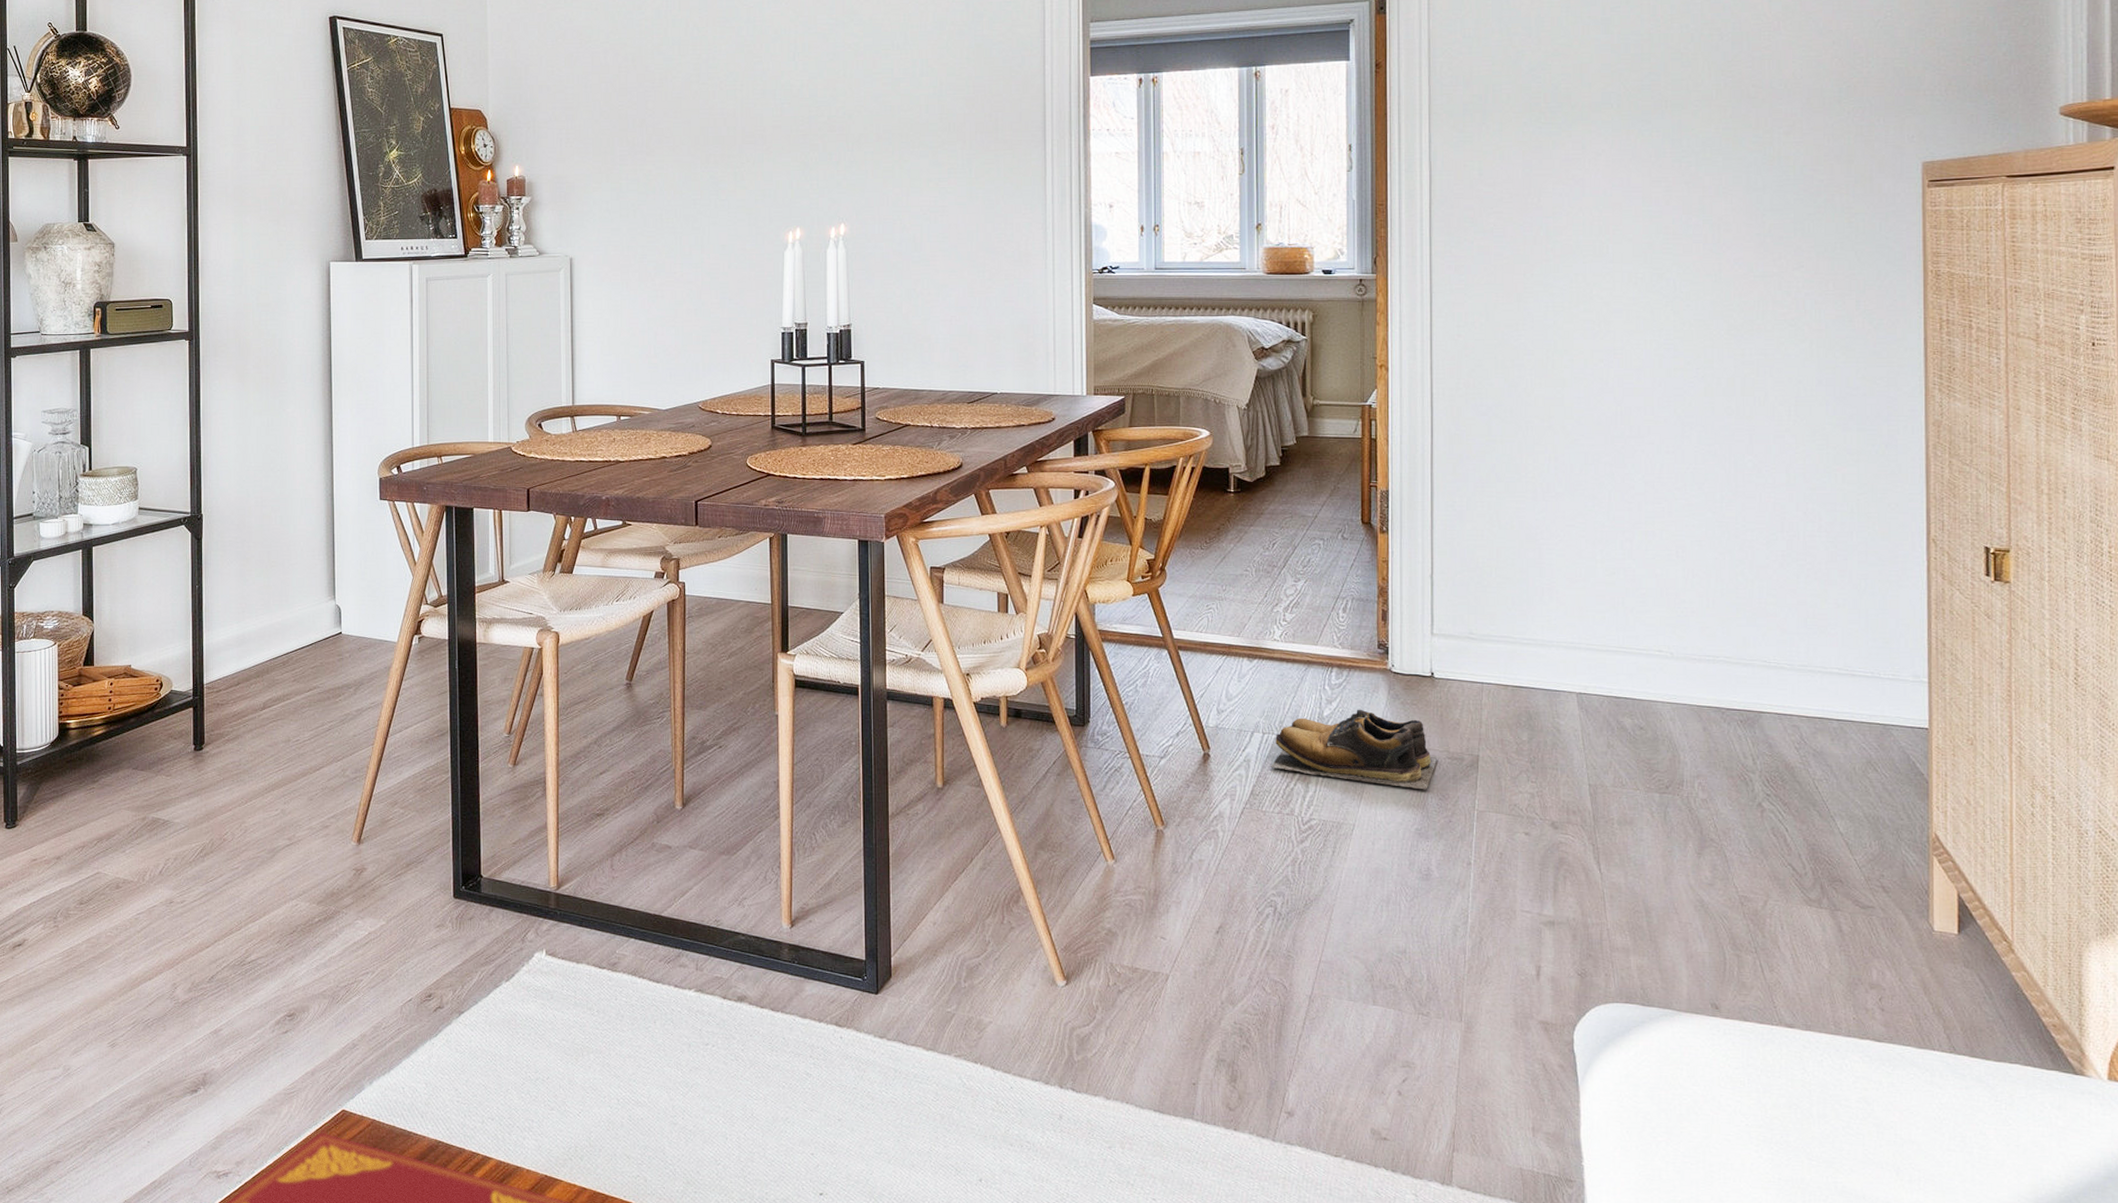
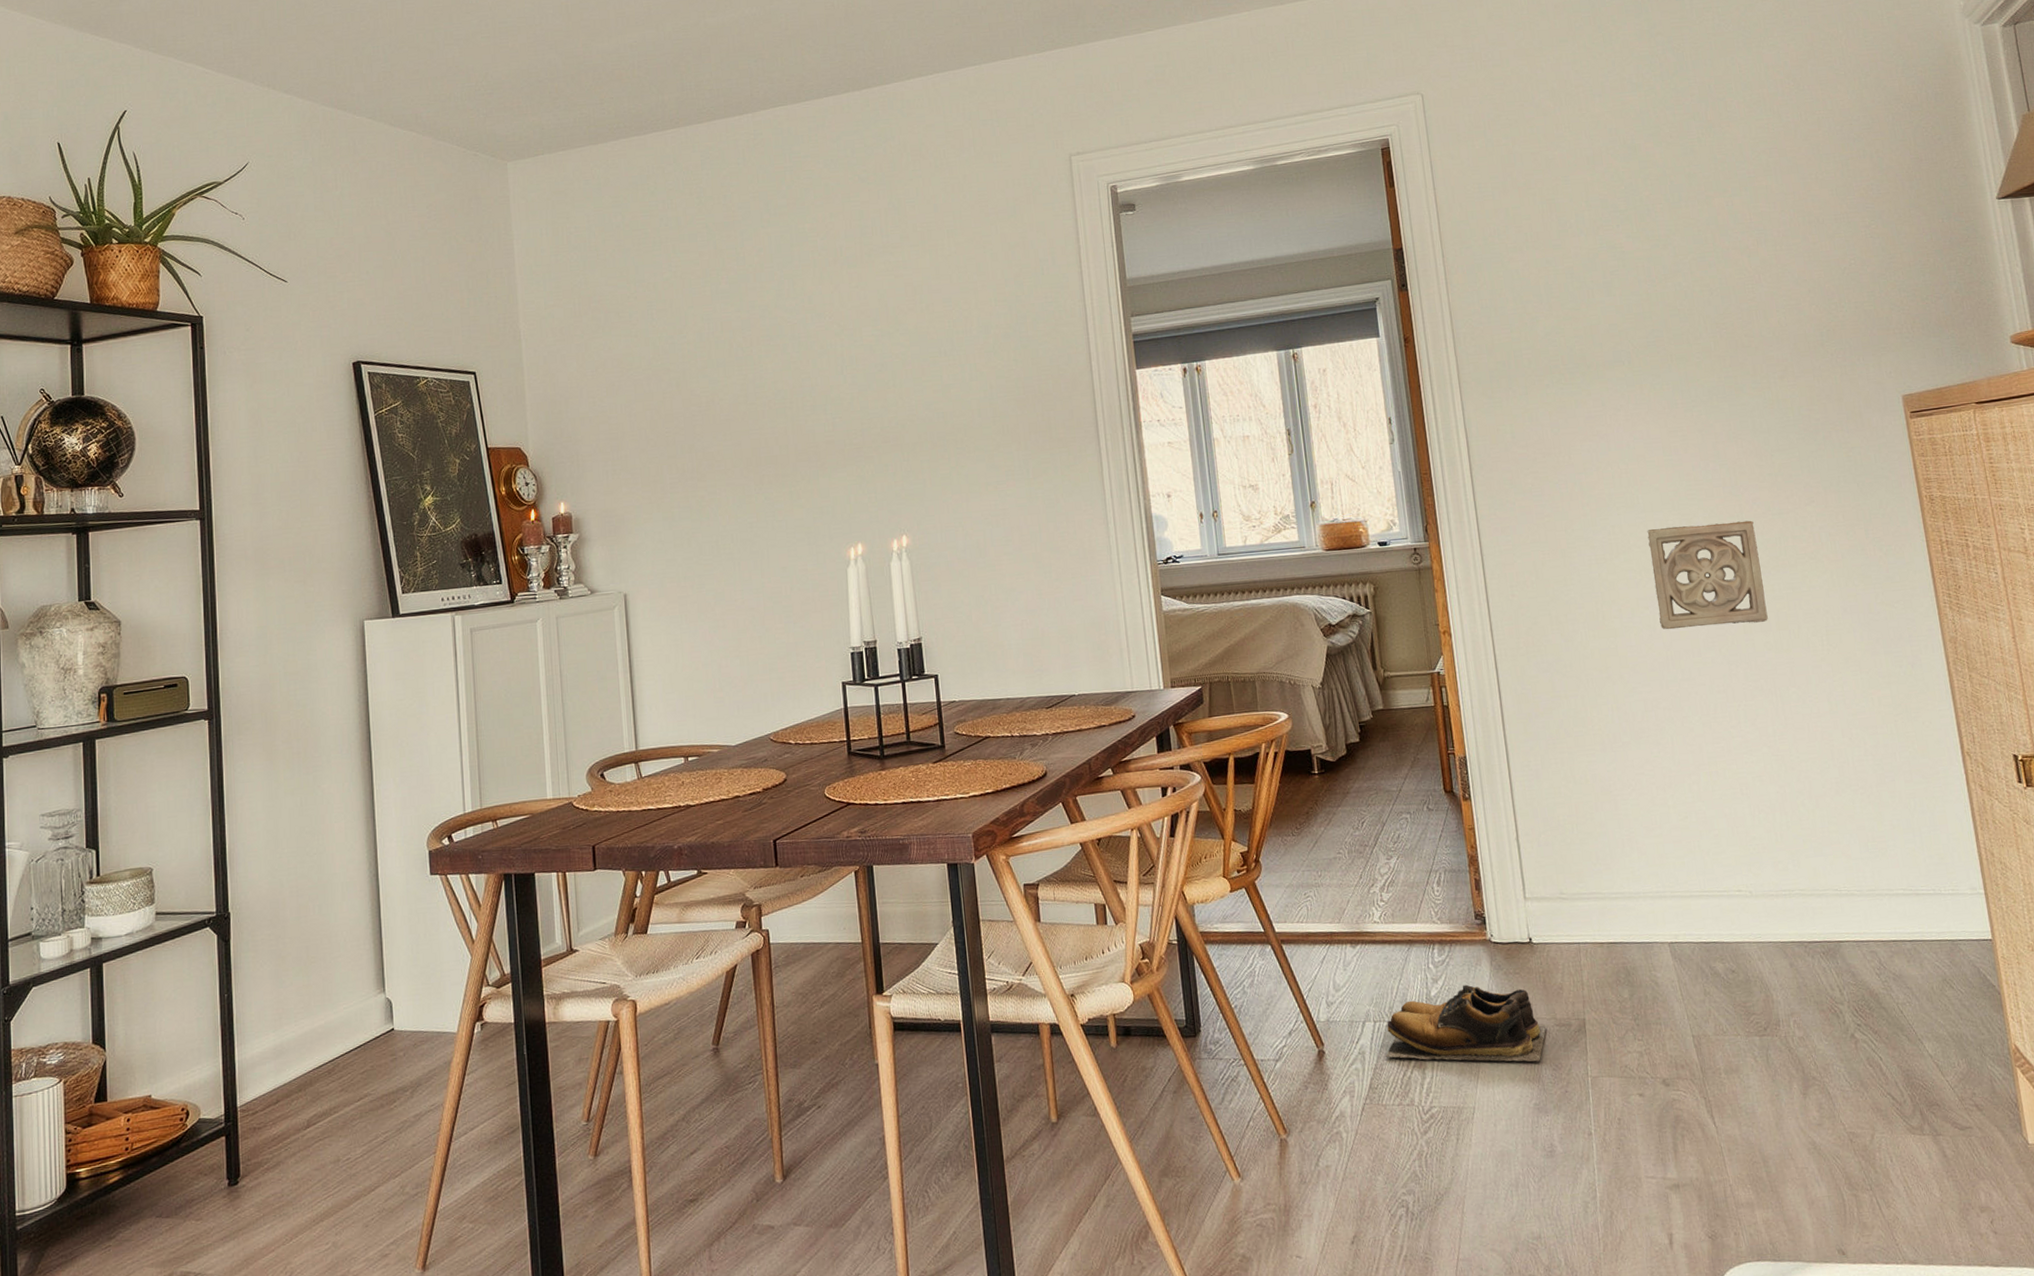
wall ornament: none [1613,280,1733,387] -> present [1647,520,1768,630]

